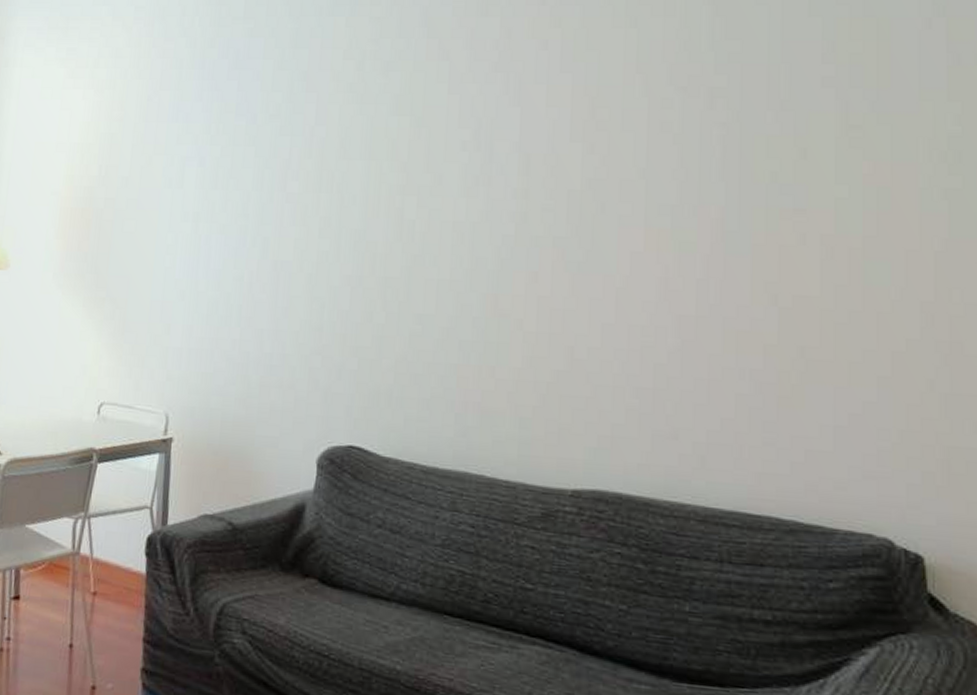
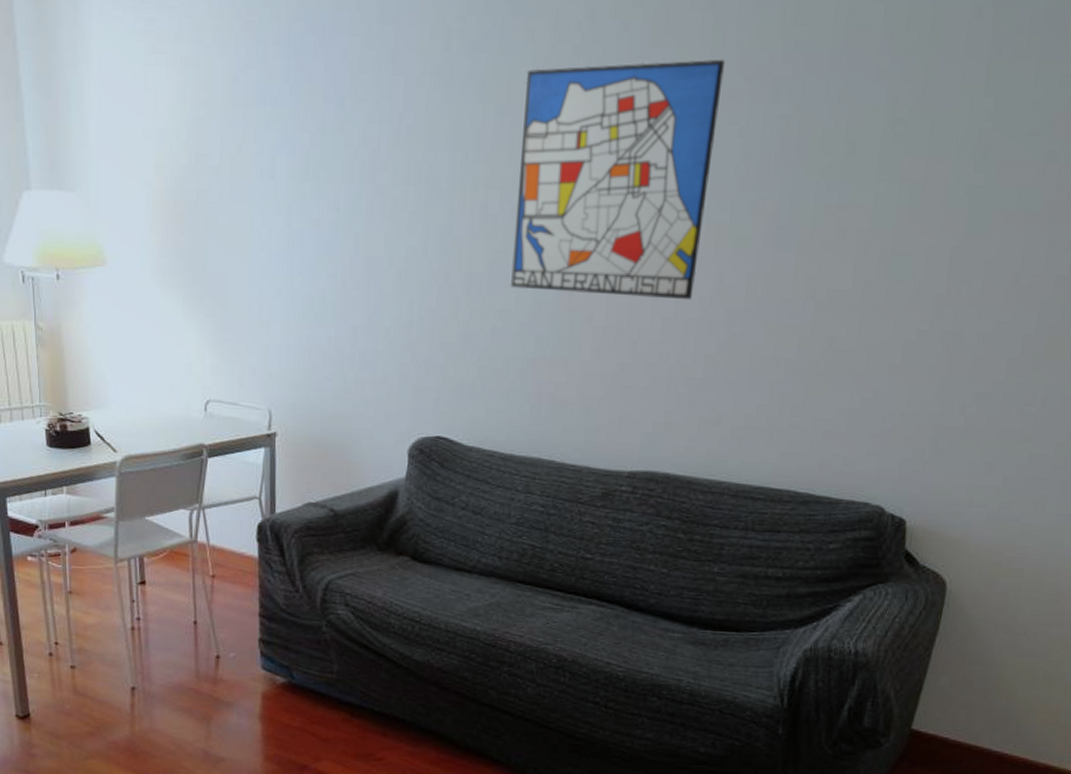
wall art: none [430,71,652,306] -> present [511,59,725,301]

